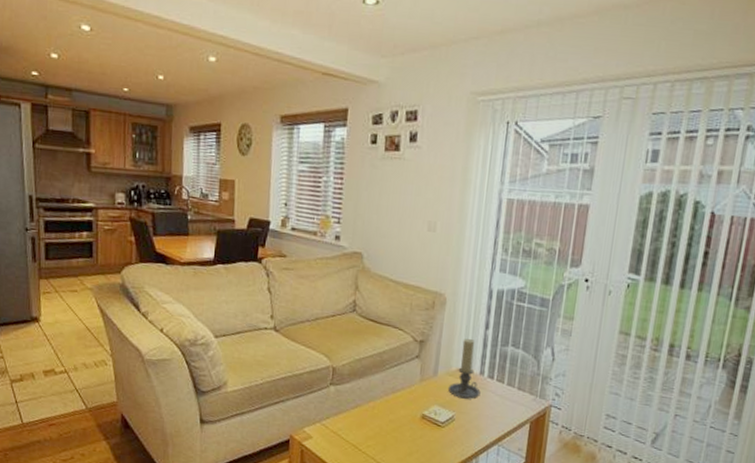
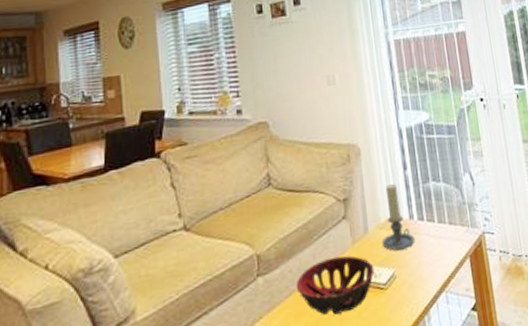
decorative bowl: none [362,387,436,435] -> present [296,255,375,315]

